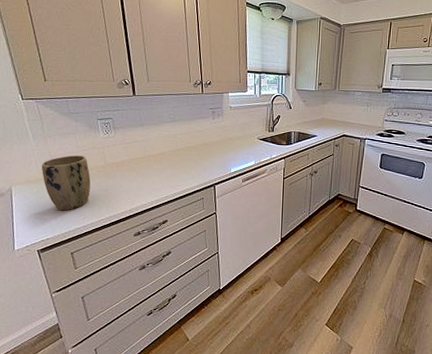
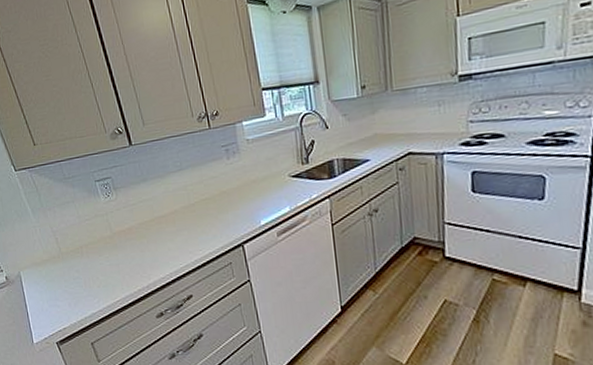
plant pot: present [41,155,91,211] -> none [45,227,101,295]

